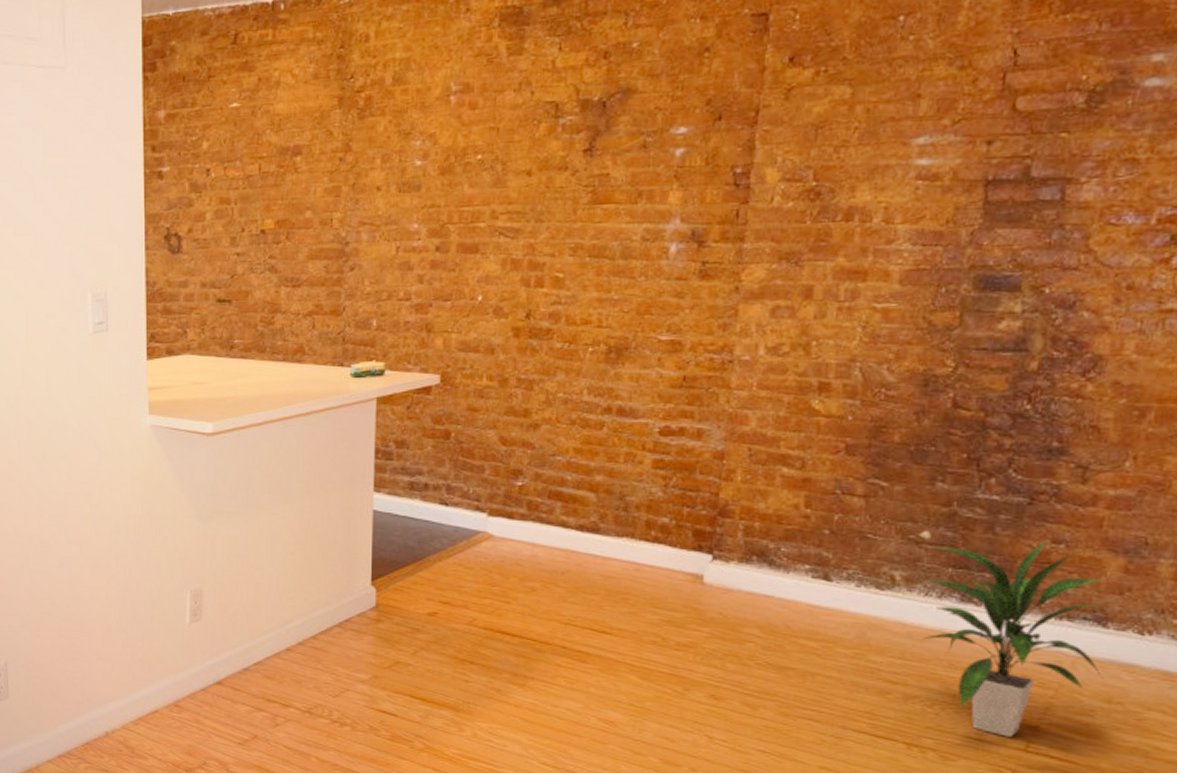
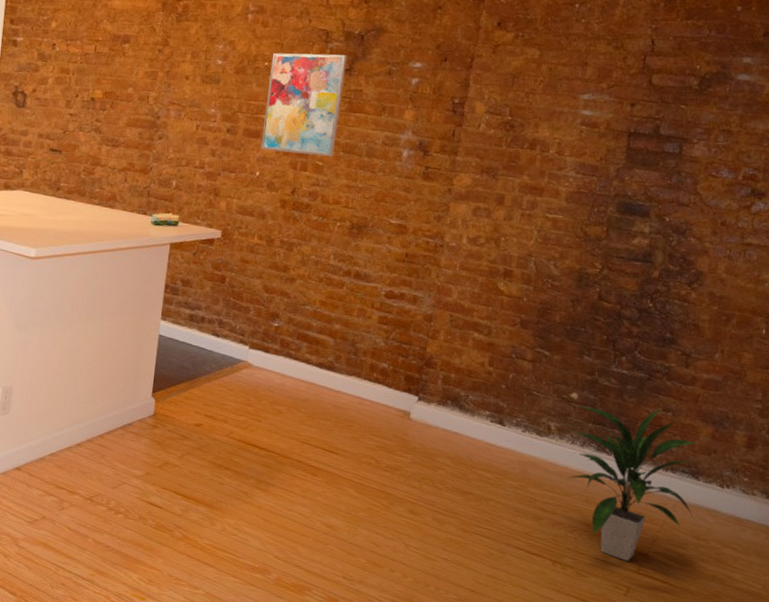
wall art: none [481,130,585,268] -> present [260,52,347,157]

